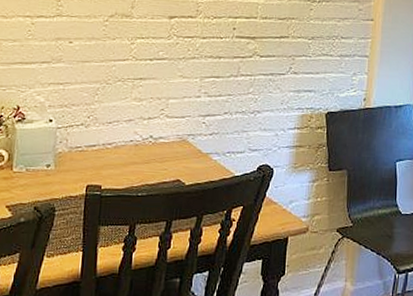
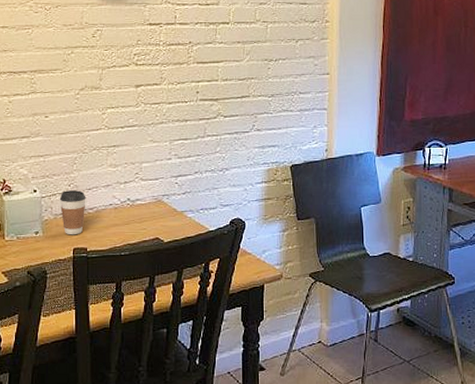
coffee cup: none [76,122,106,171] -> present [59,190,86,235]

